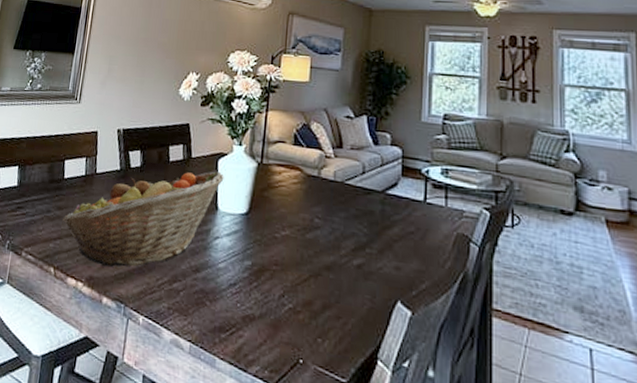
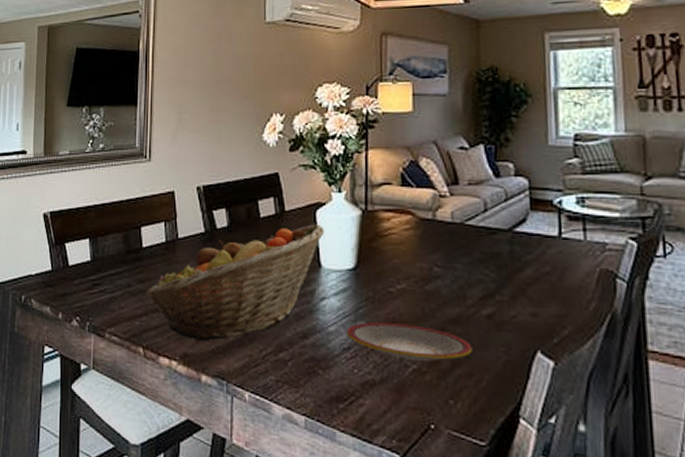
plate: none [234,262,342,302] -> present [347,322,473,361]

